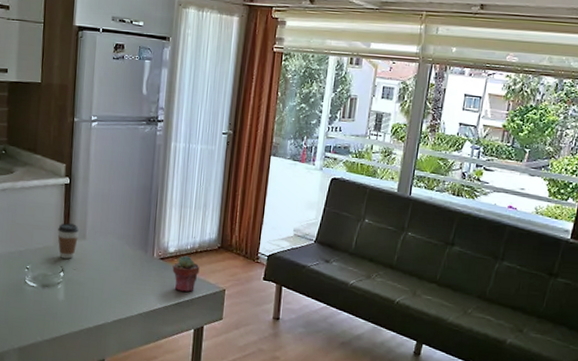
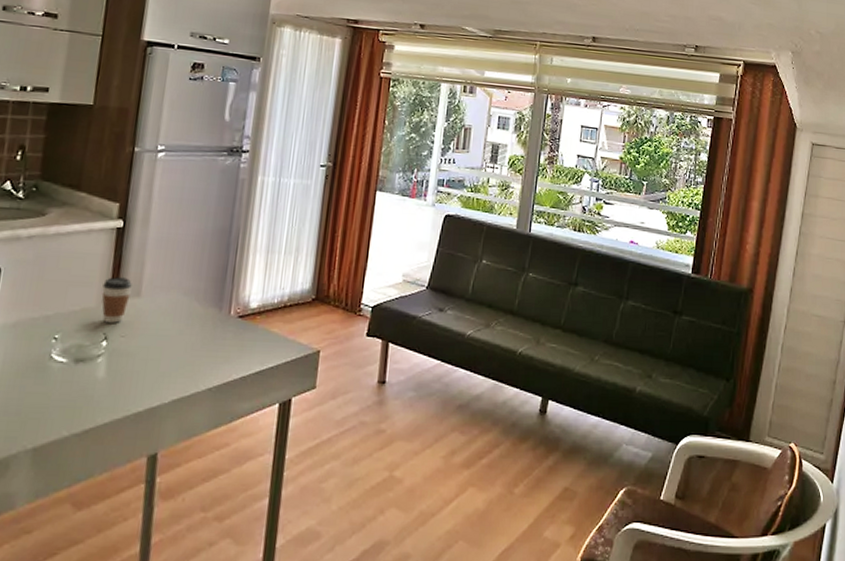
potted succulent: present [172,255,200,293] -> none [253,311,289,358]

